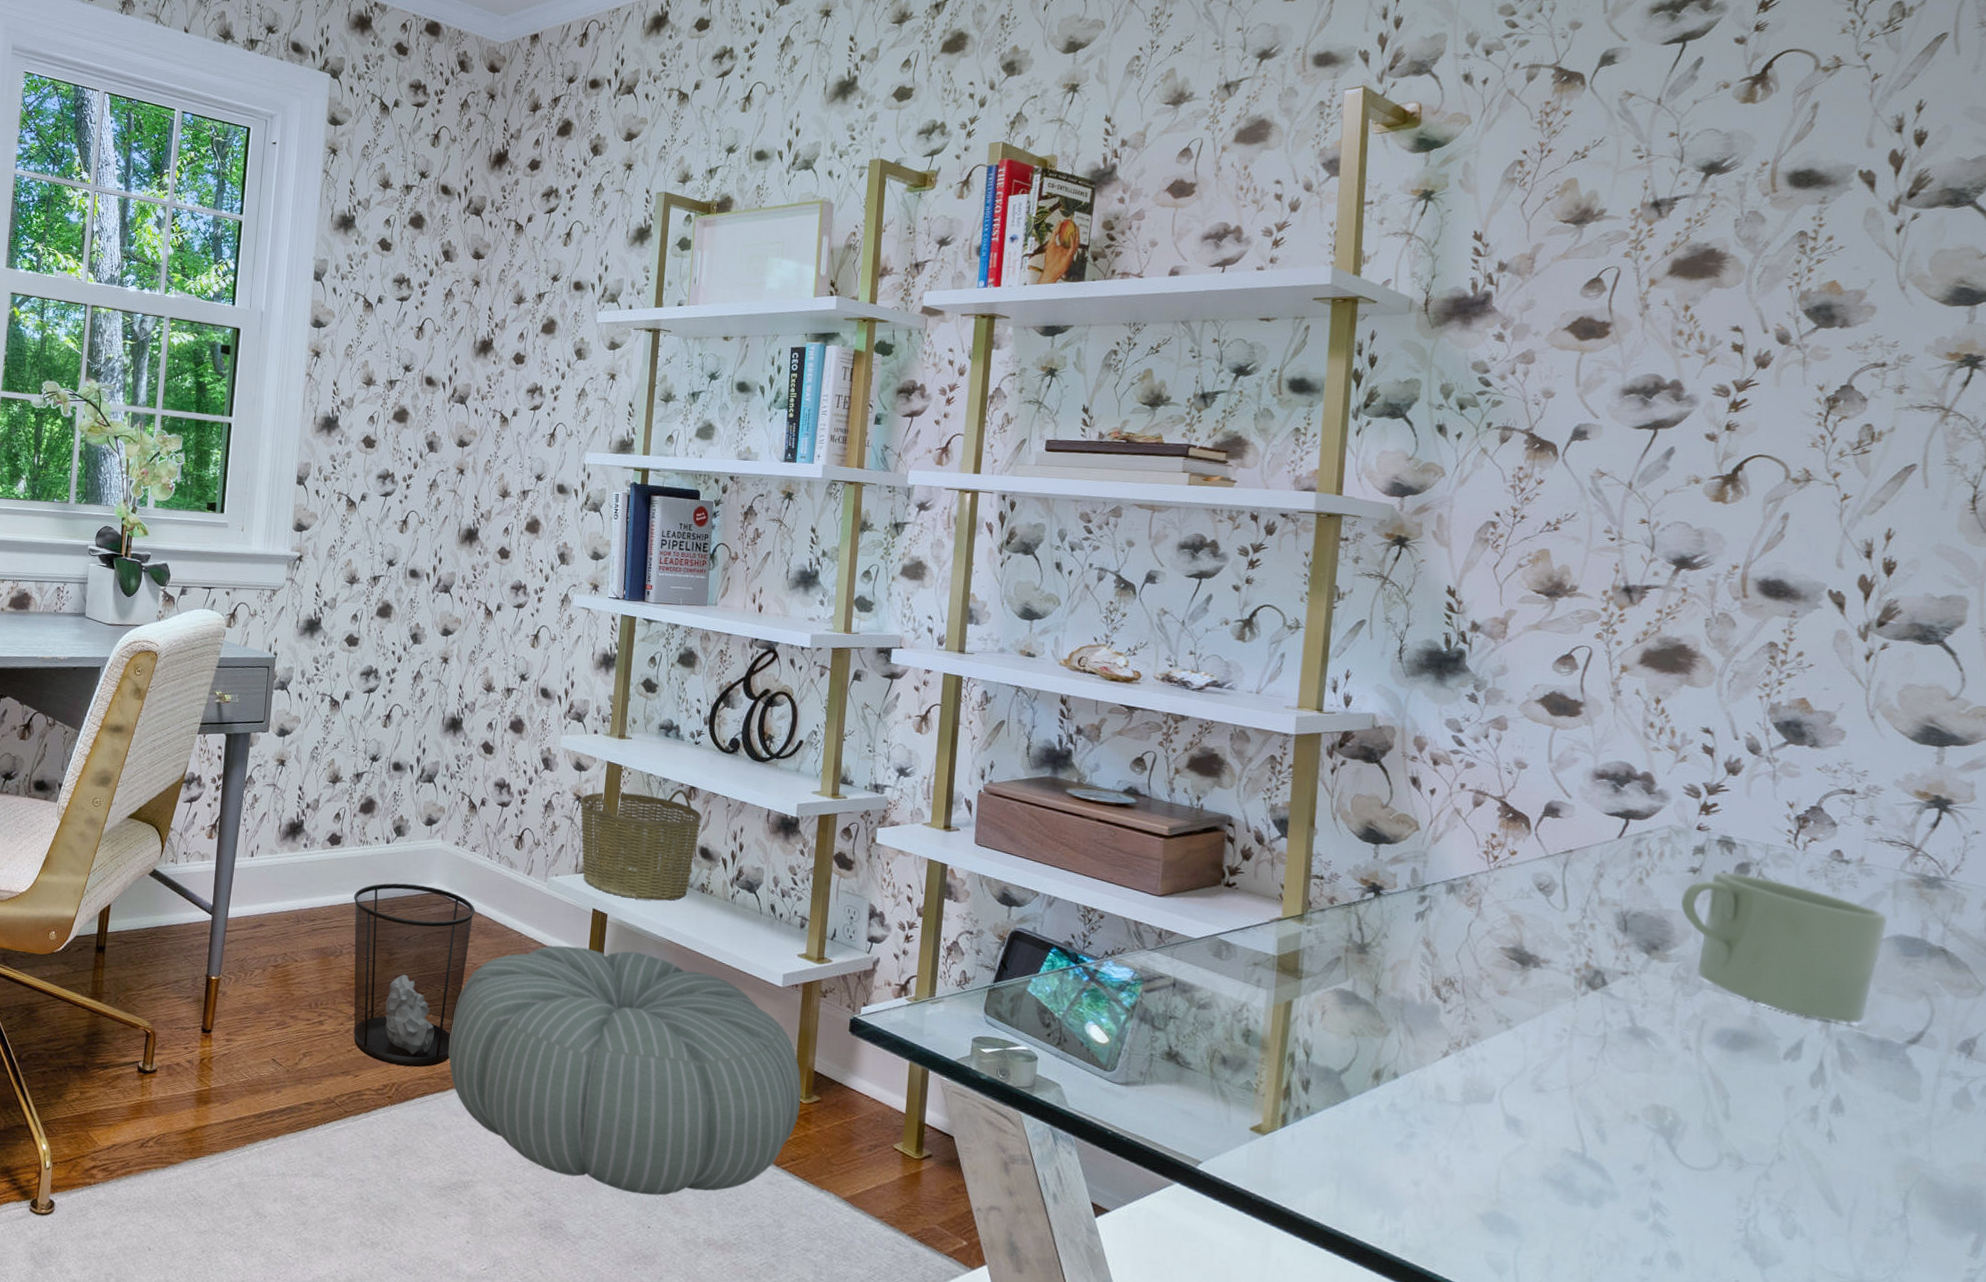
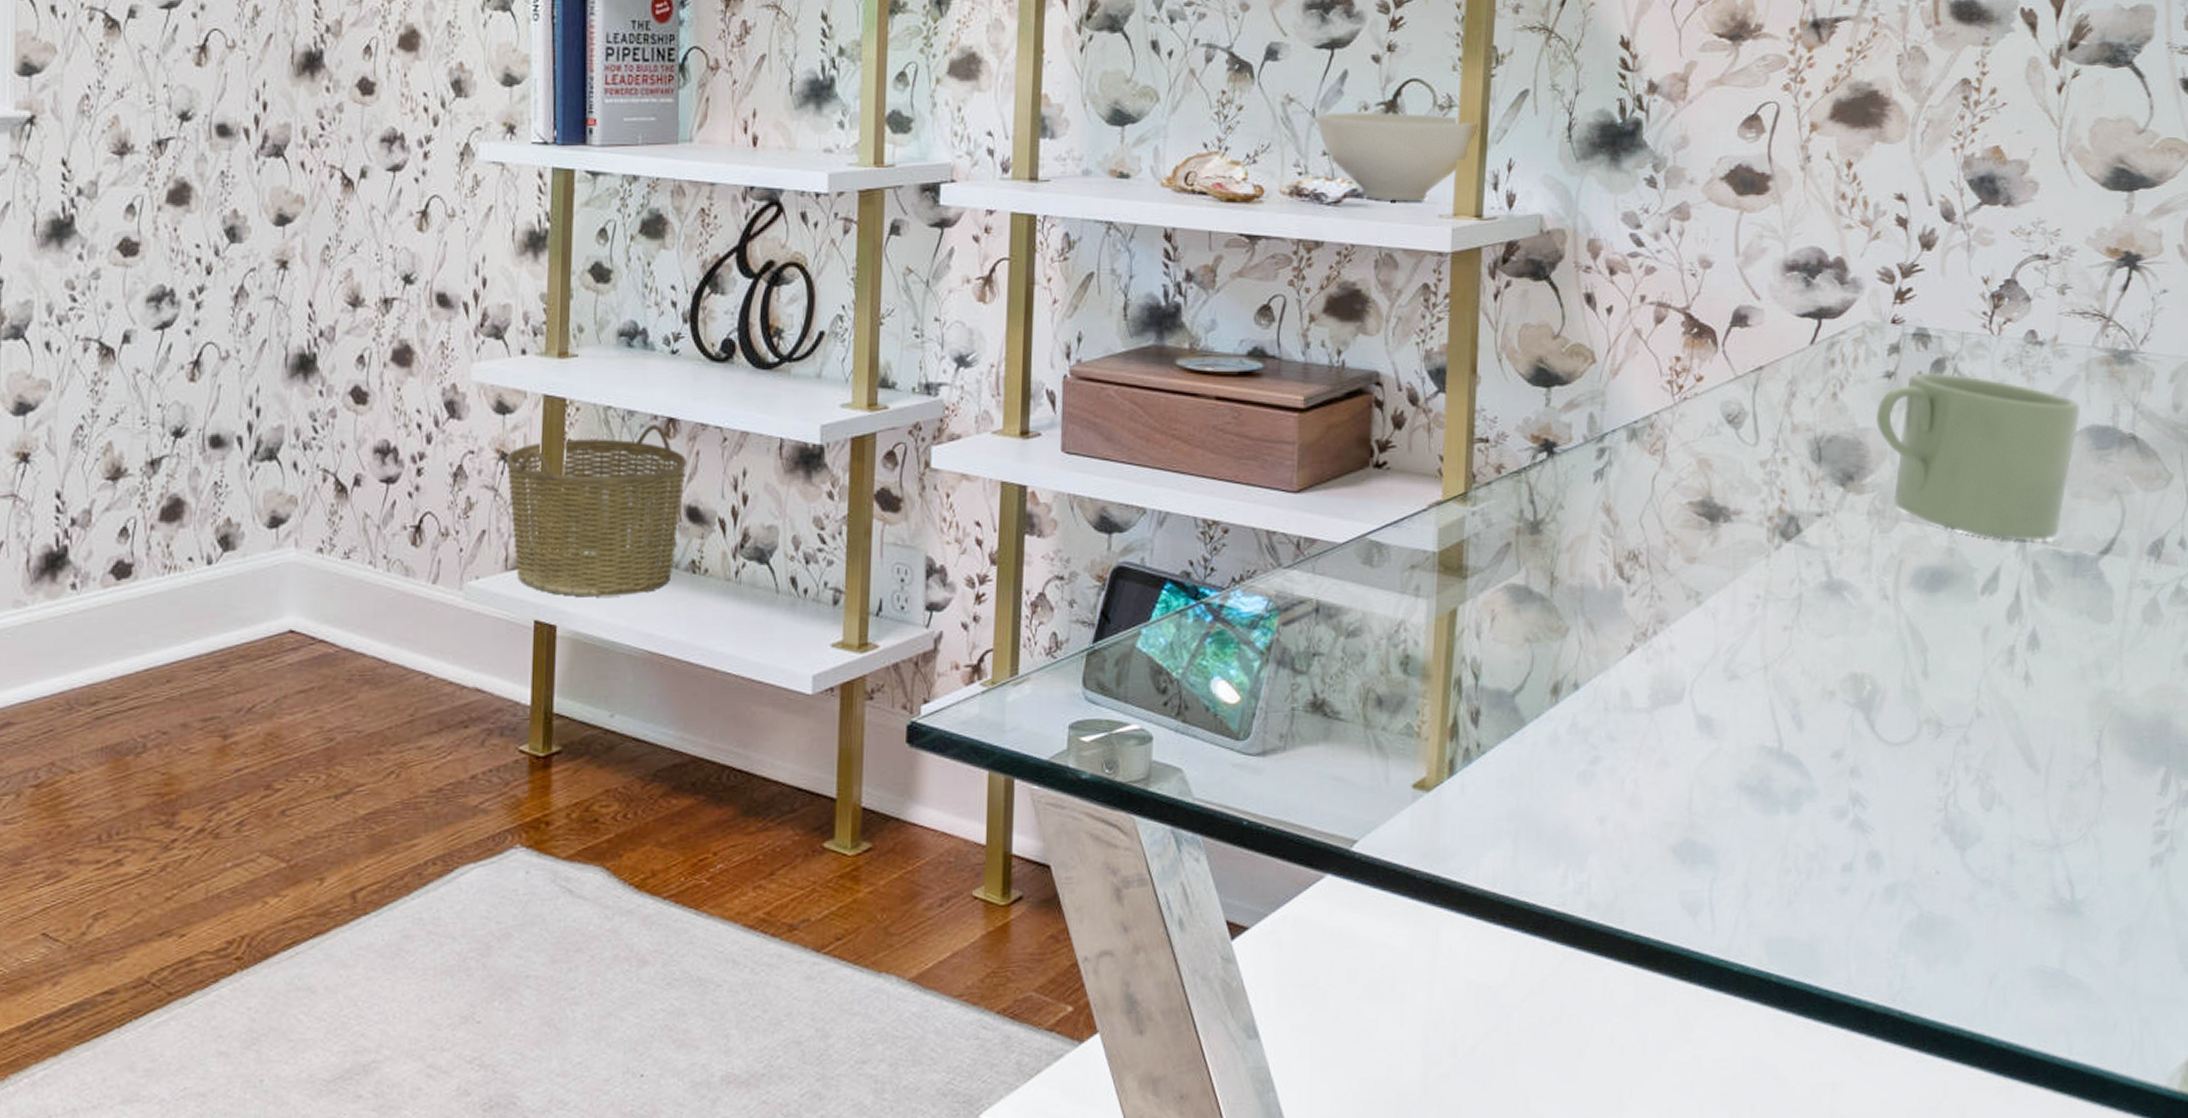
waste bin: present [353,883,476,1068] -> none [160,623,356,908]
pouf: present [448,945,801,1196] -> none [327,676,845,1031]
bowl: none [1184,624,1323,694] -> present [1315,112,1481,202]

